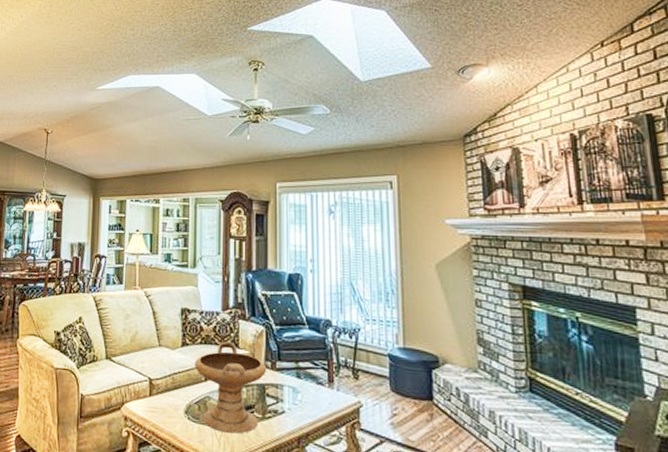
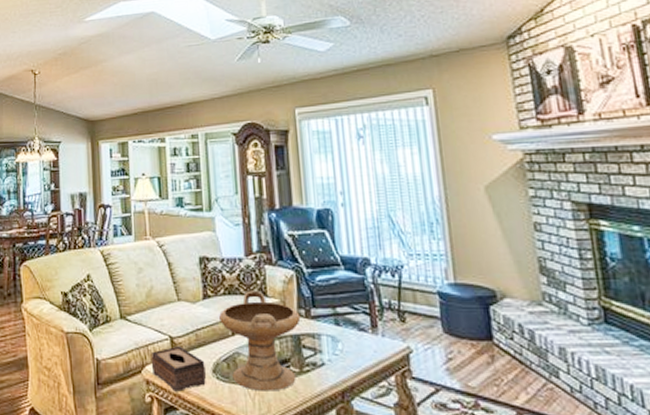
tissue box: none [130,387,178,430] -> present [151,345,206,393]

